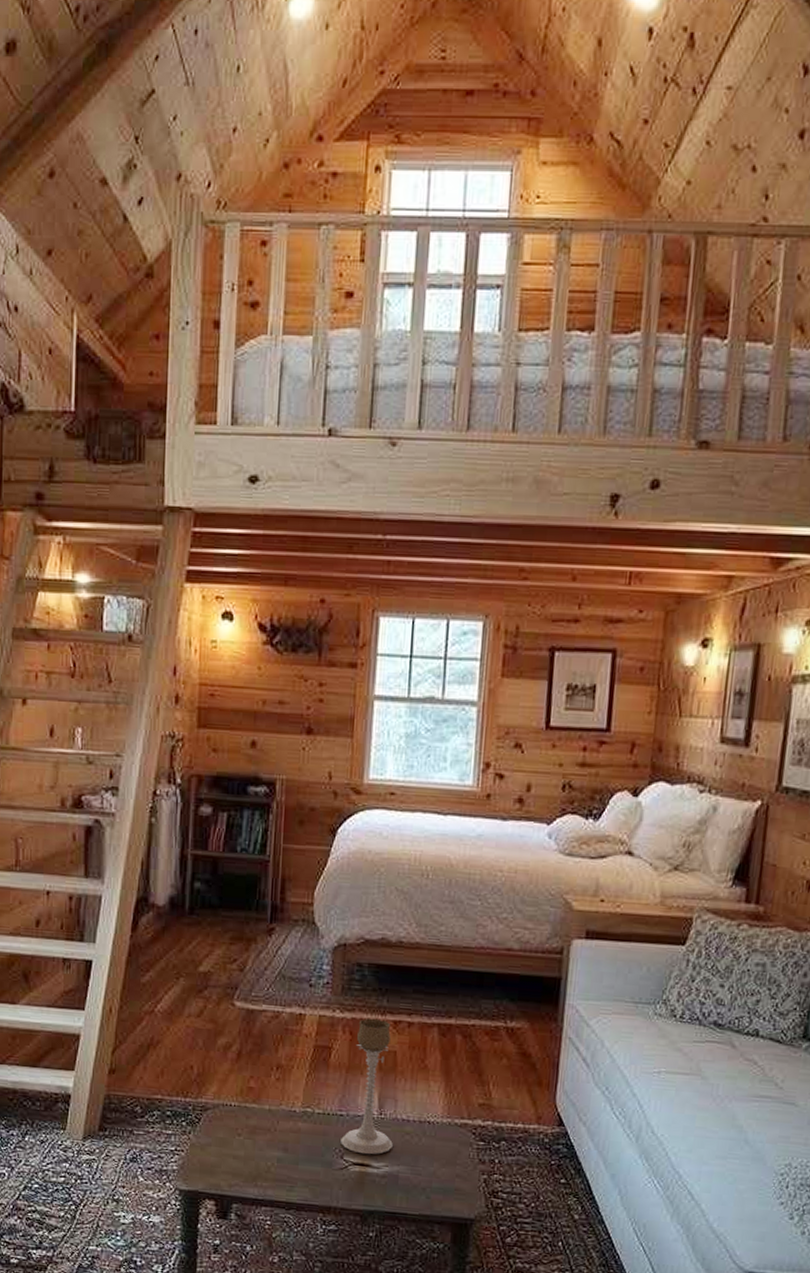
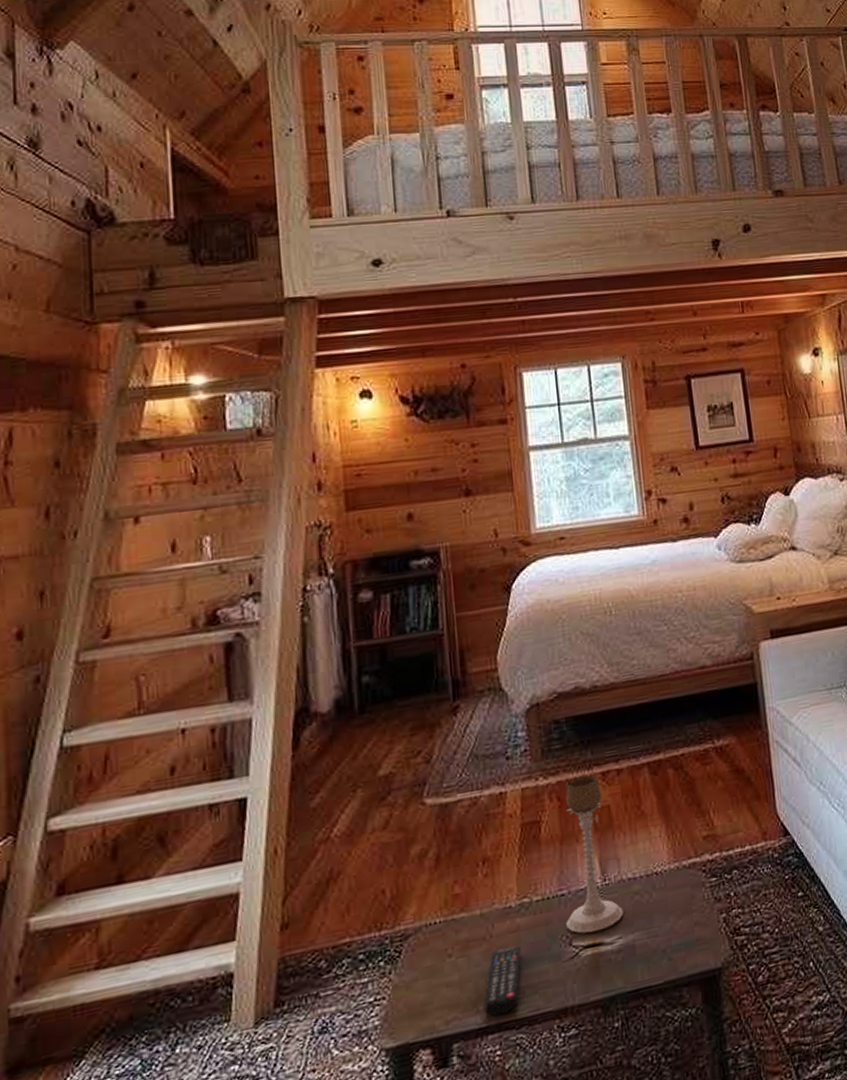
remote control: none [261,1142,300,1195] -> present [484,945,522,1017]

